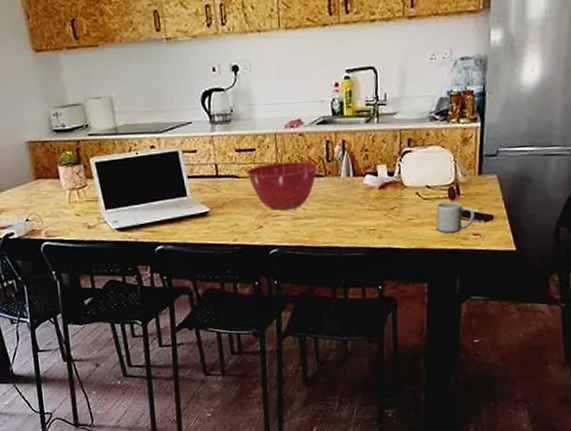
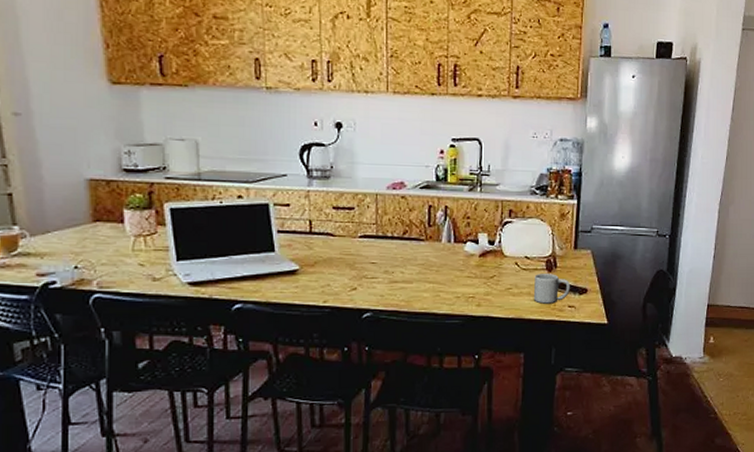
mixing bowl: present [247,161,318,210] -> none [344,223,419,272]

